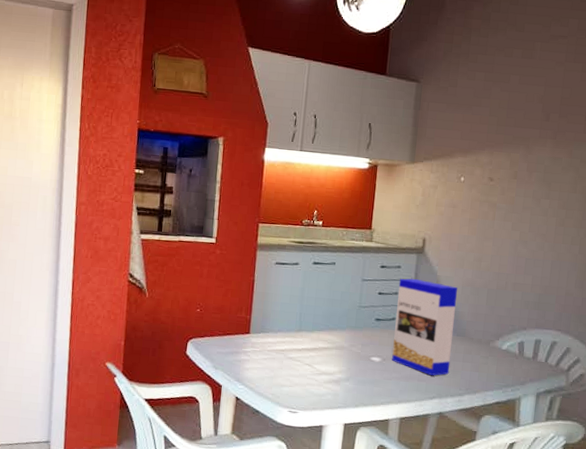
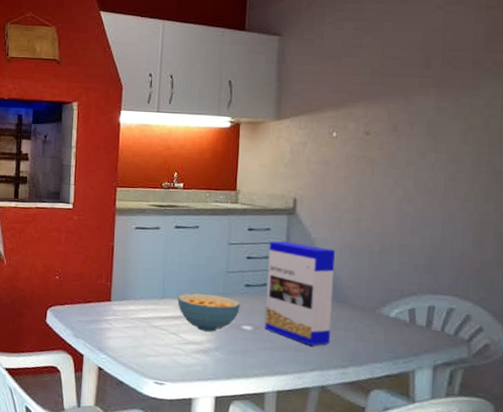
cereal bowl: none [312,326,371,363] -> present [177,293,240,332]

